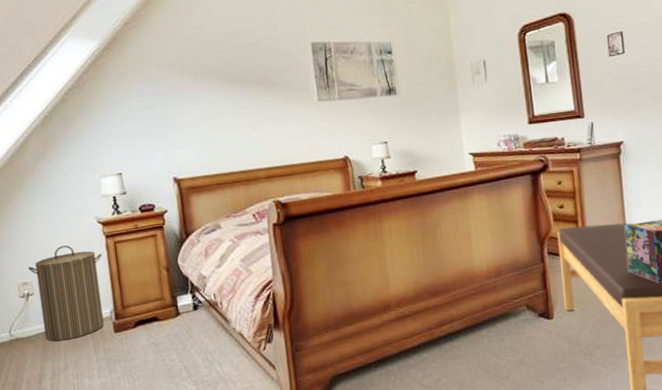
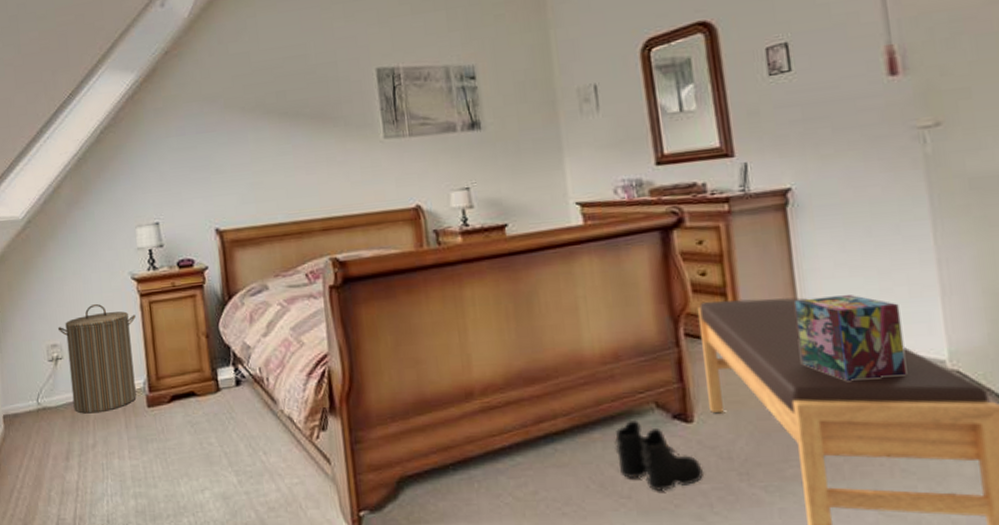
boots: none [496,319,560,372] -> present [614,419,703,491]

